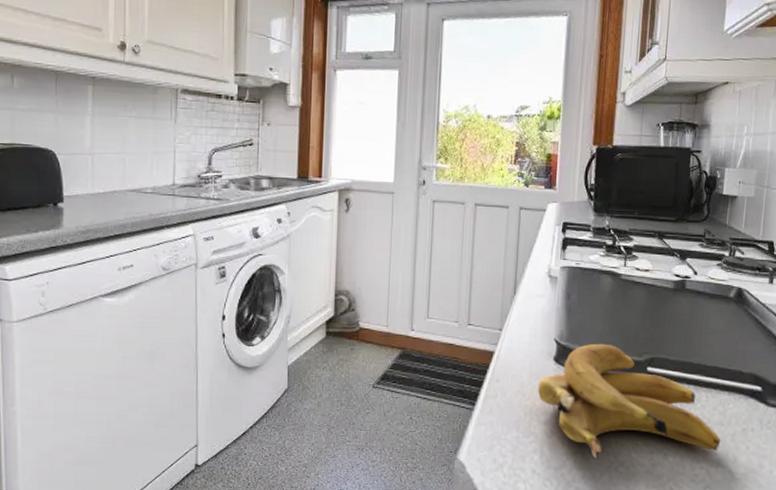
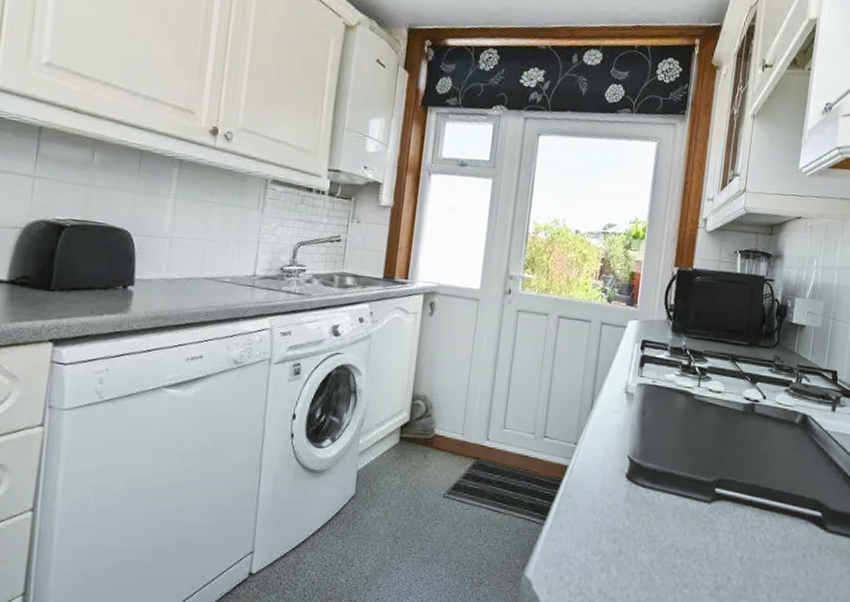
banana: present [537,343,721,459] -> none [608,462,782,580]

